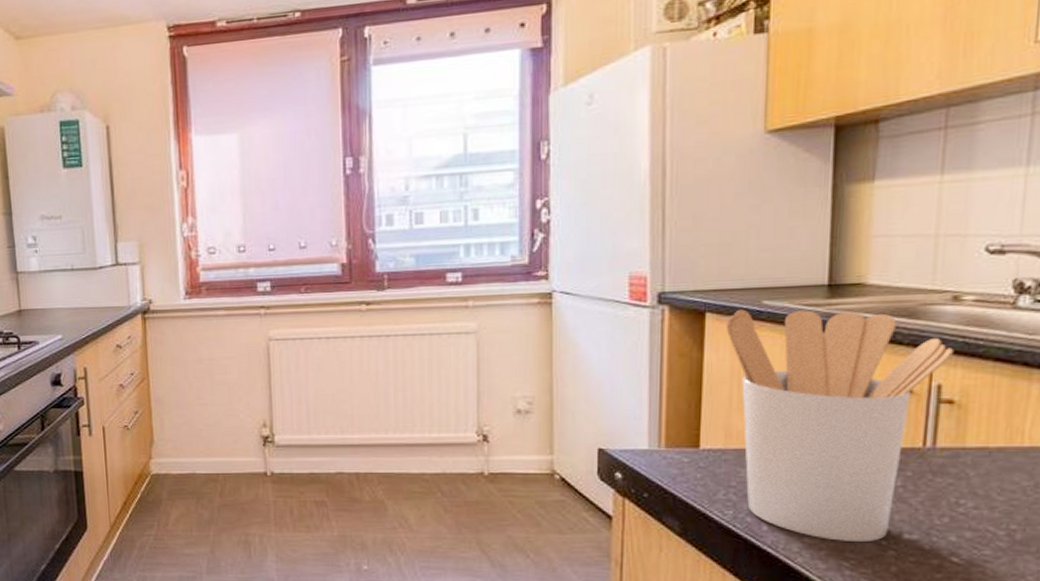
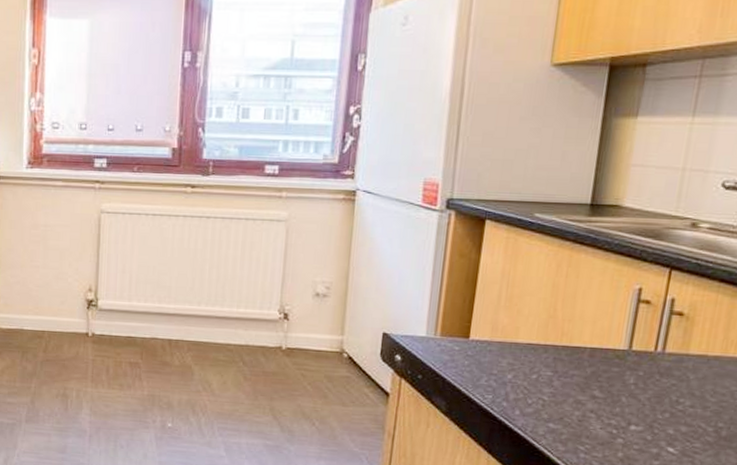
utensil holder: present [725,309,955,543] -> none [501,219,688,430]

